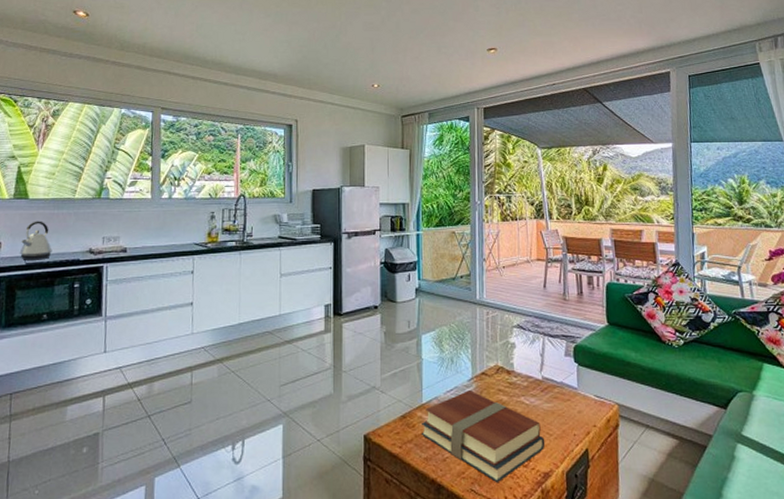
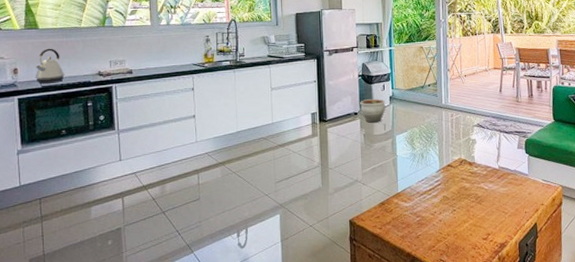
planter pot: none [381,291,411,319] -> present [360,99,386,123]
books: present [421,390,545,482] -> none [397,180,502,253]

